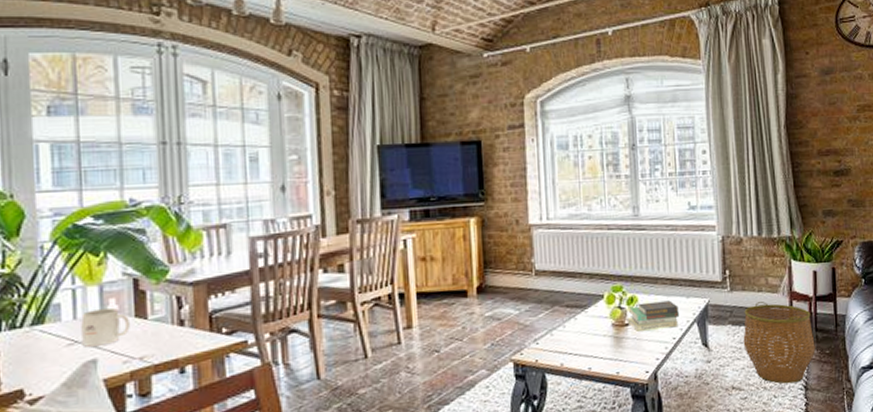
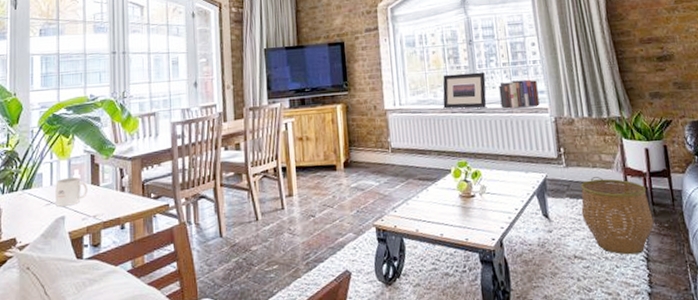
picture frame: none [598,182,649,225] -> present [442,72,487,109]
books: present [627,300,679,331] -> none [473,175,520,202]
books: none [663,192,707,226] -> present [499,79,540,109]

